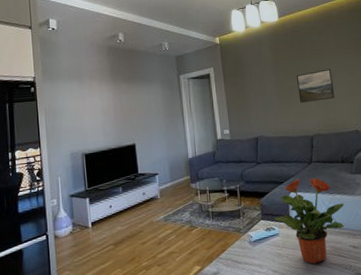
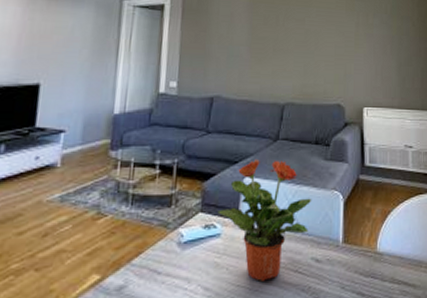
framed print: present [297,68,335,104] -> none [274,22,318,61]

